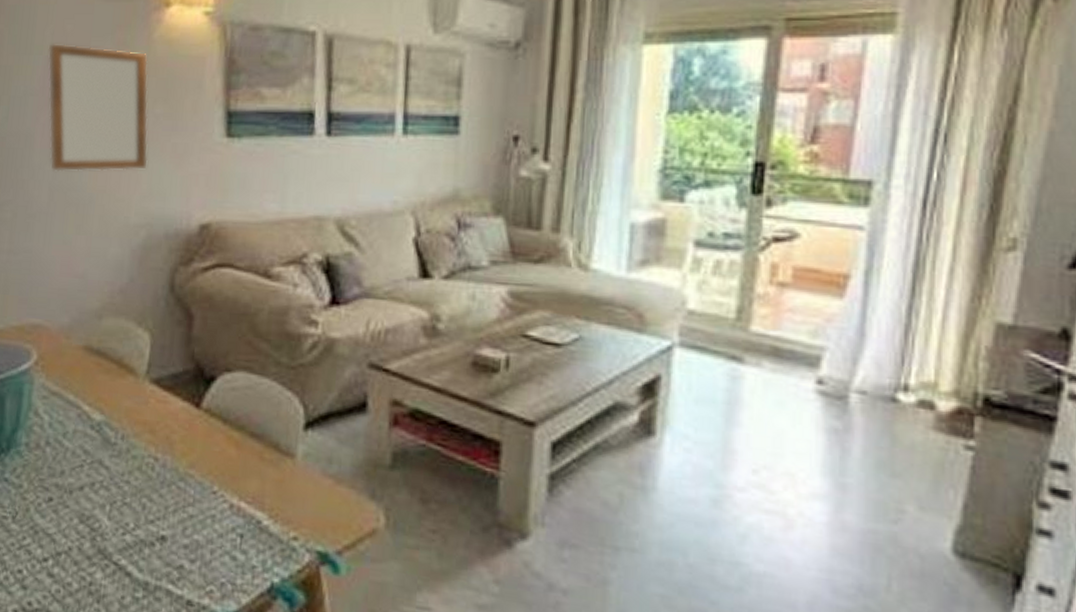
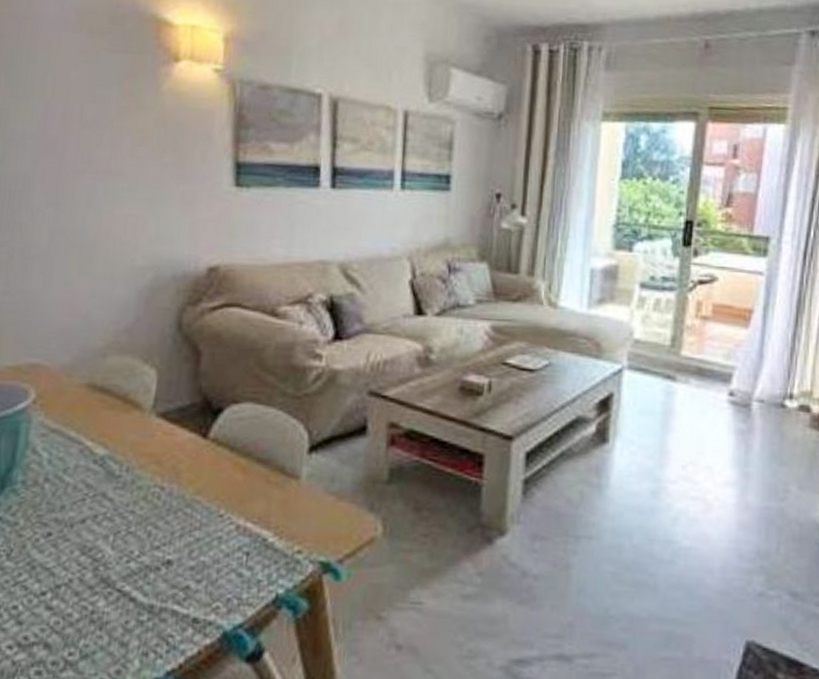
home mirror: present [48,43,148,172] -> none [49,88,156,216]

